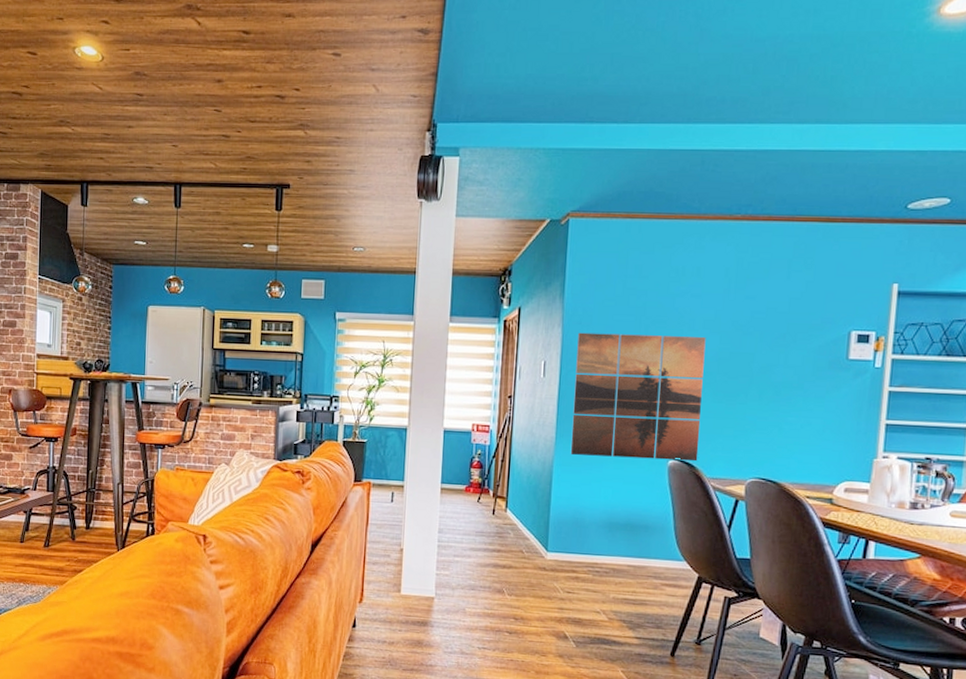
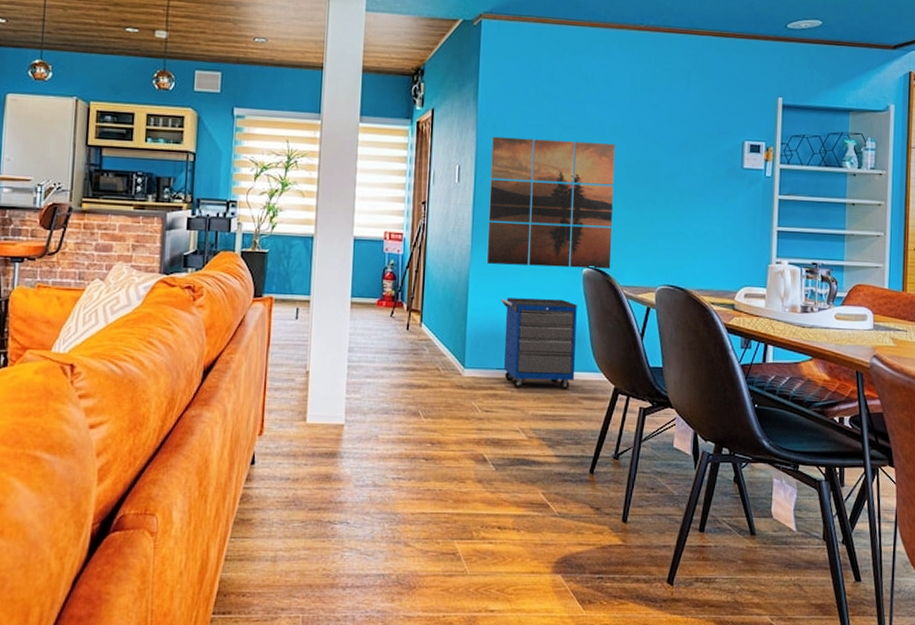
cabinet: none [584,487,662,576] -> present [501,298,577,389]

